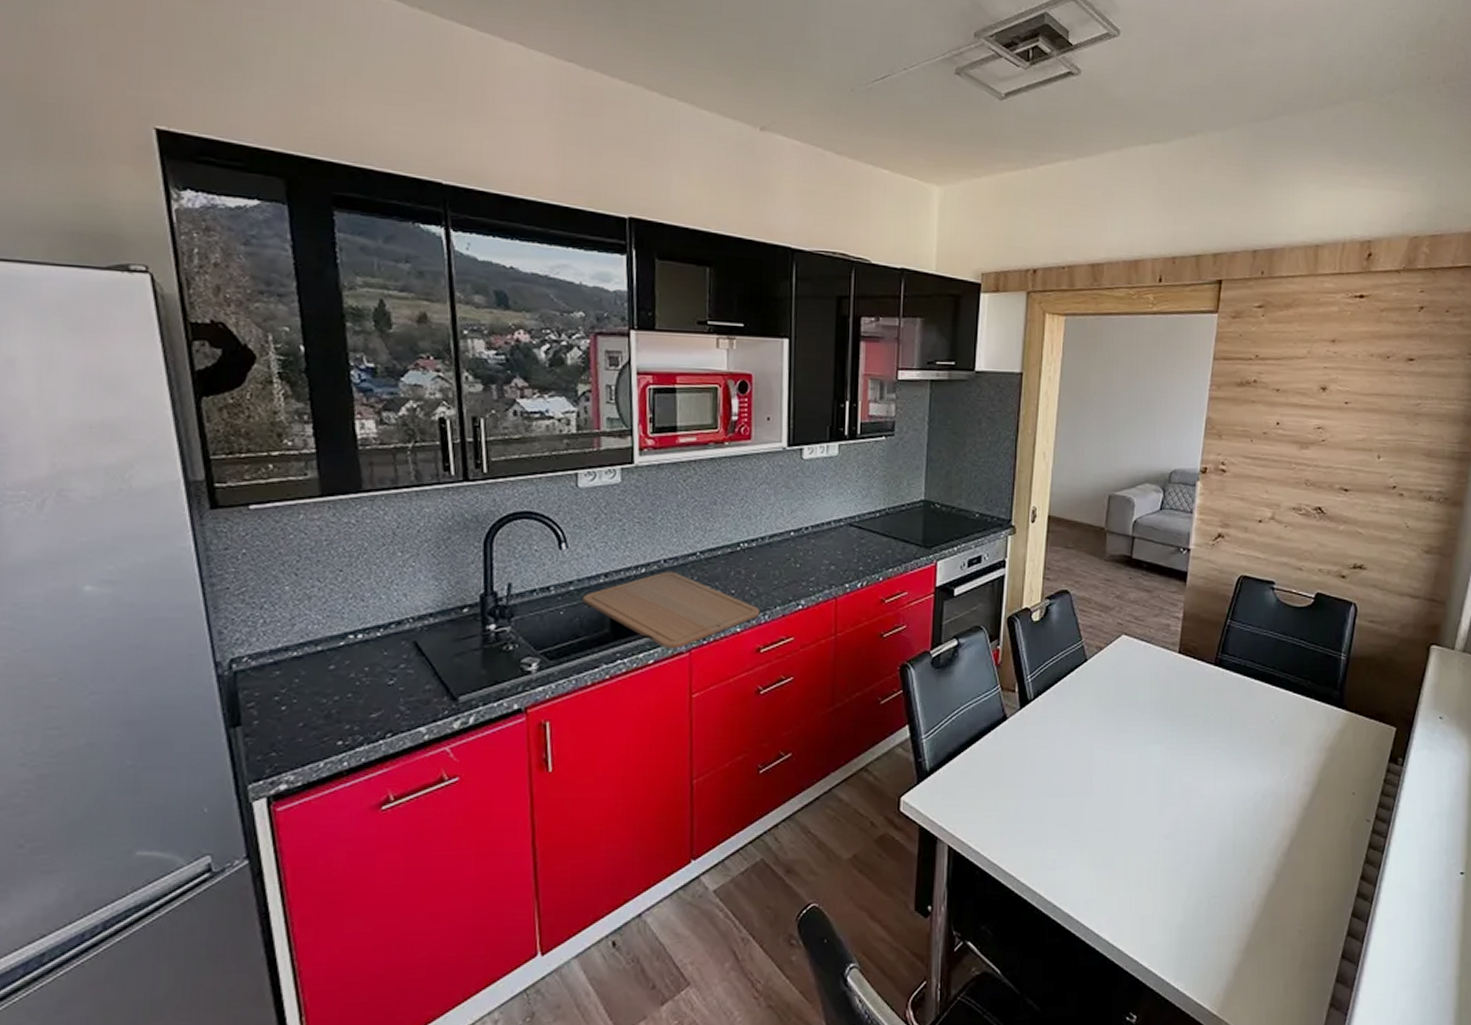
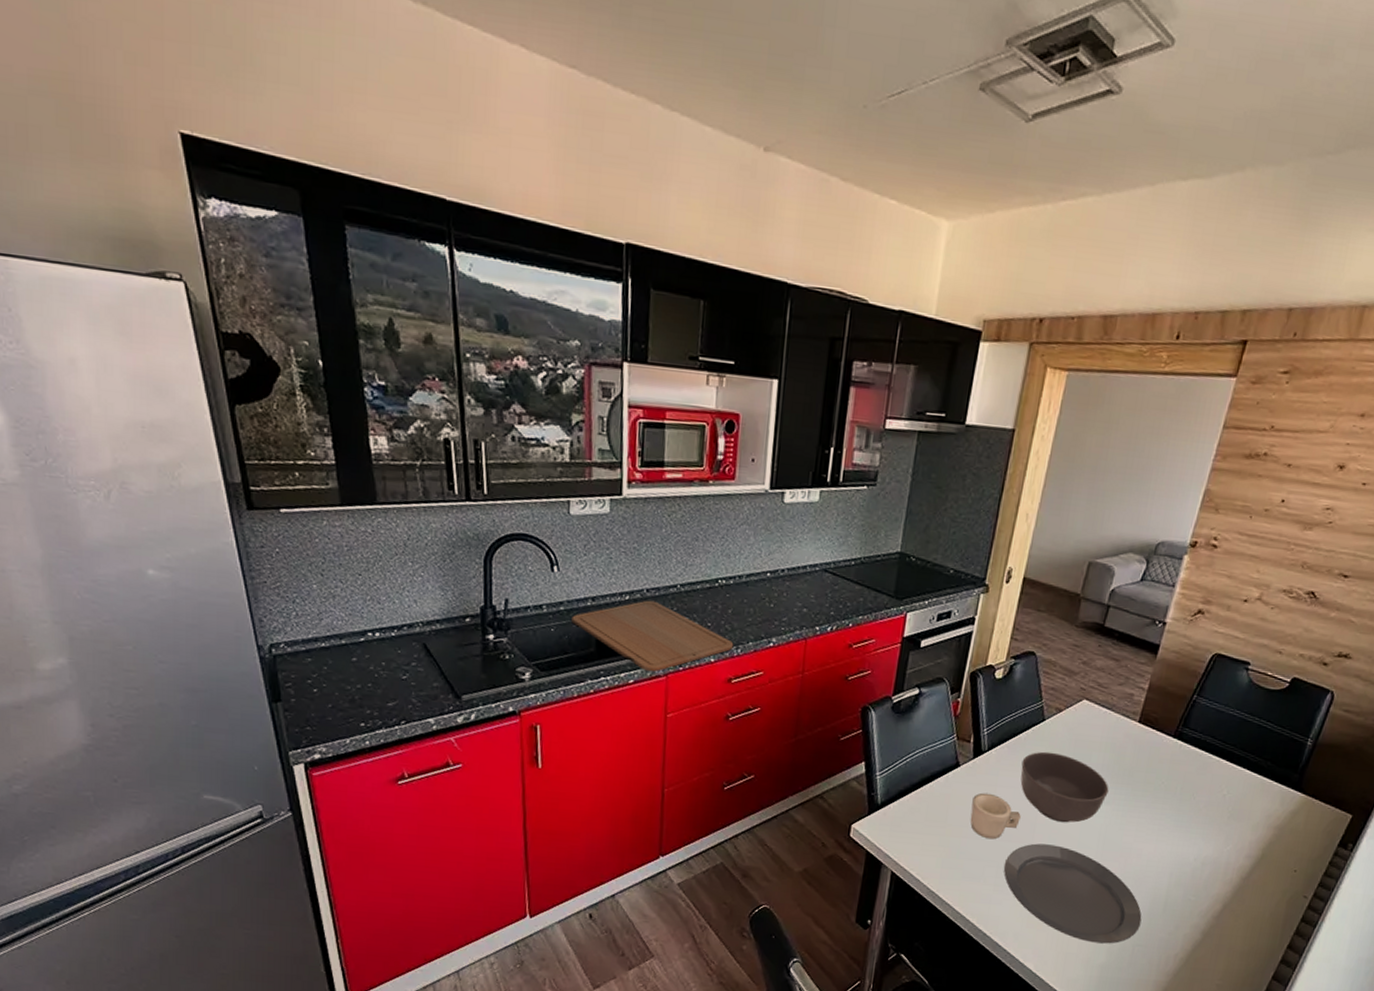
cup: none [1024,745,1076,796] -> present [970,792,1021,840]
plate: none [1065,794,1213,900] -> present [1003,843,1142,944]
bowl: none [1070,693,1160,769] -> present [1020,751,1109,823]

